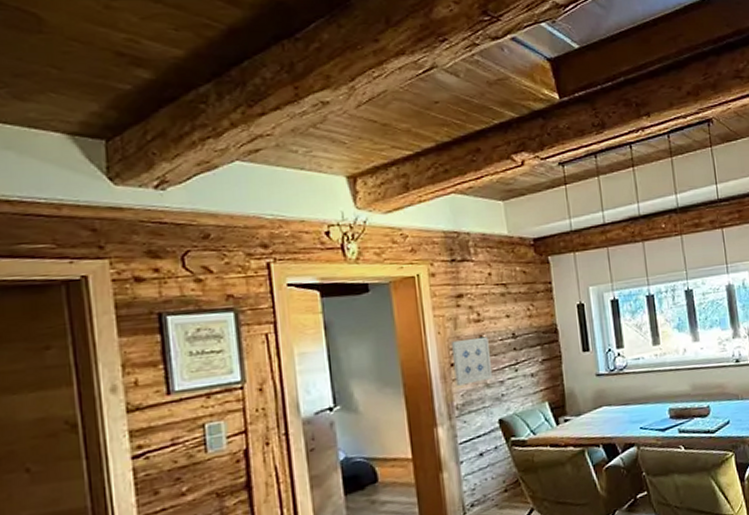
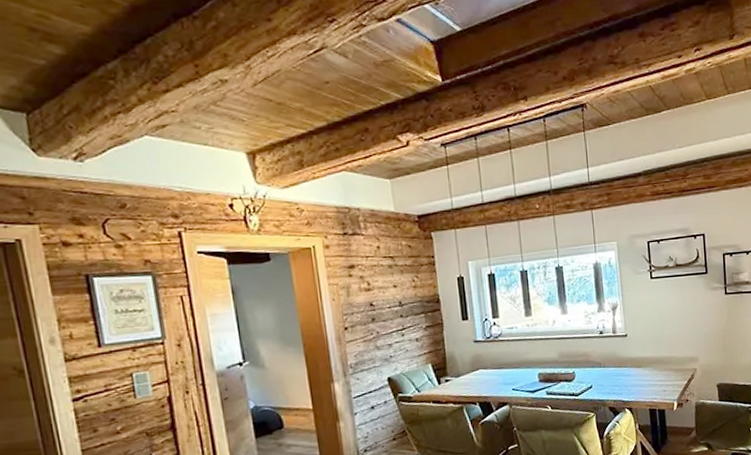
wall art: present [450,336,493,386] -> none [344,304,383,347]

